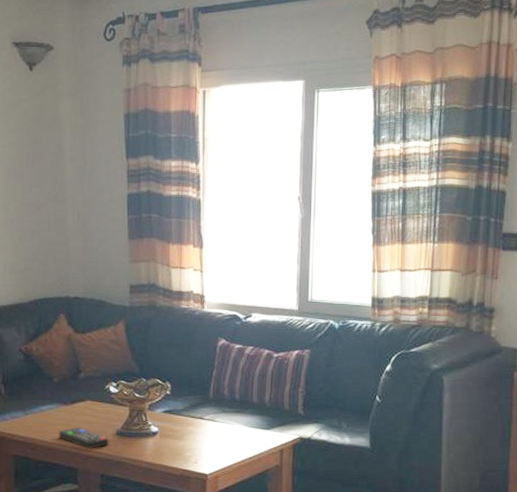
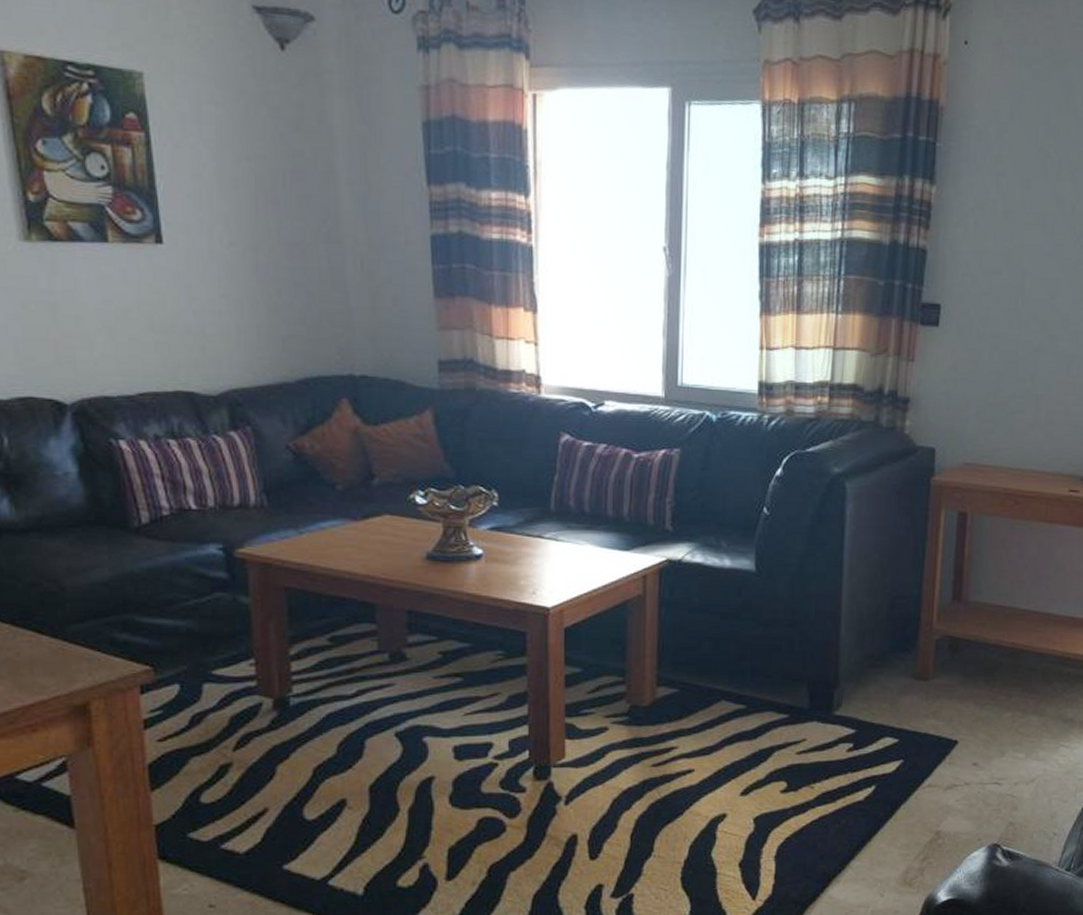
remote control: present [58,427,109,449] -> none [347,549,417,578]

